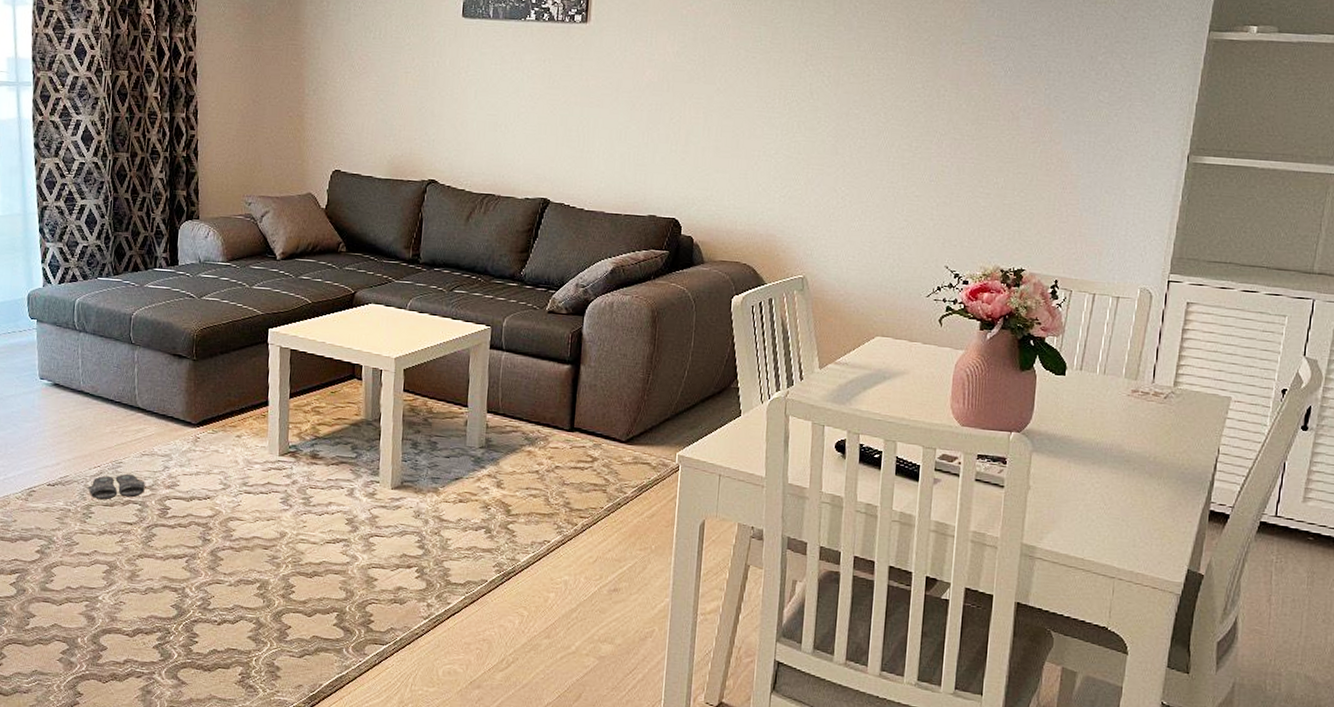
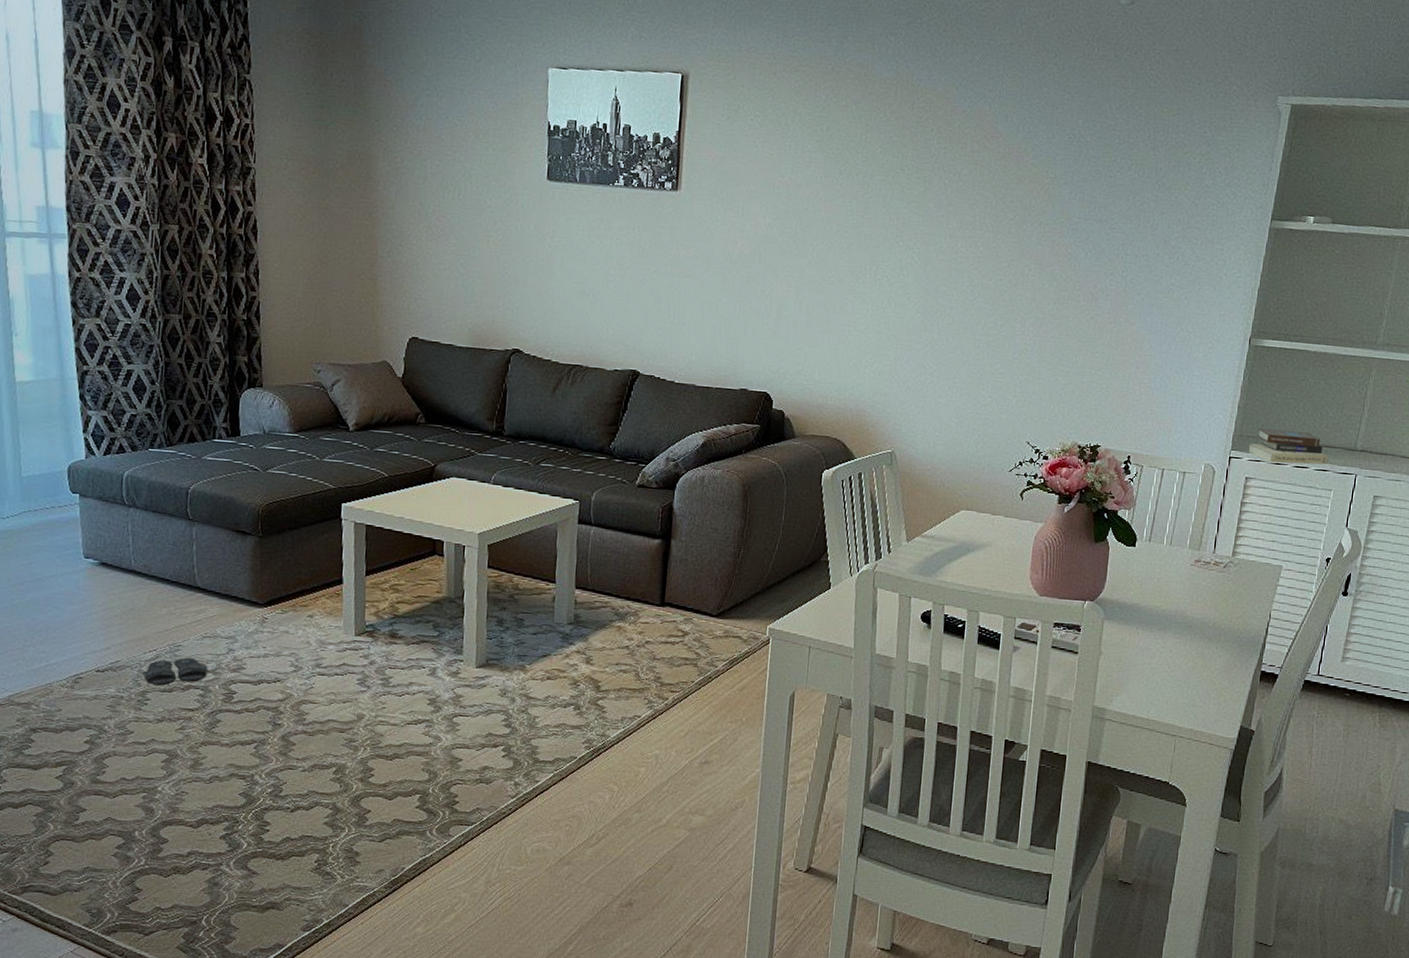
books: none [1188,250,1281,289] -> present [1247,428,1328,465]

